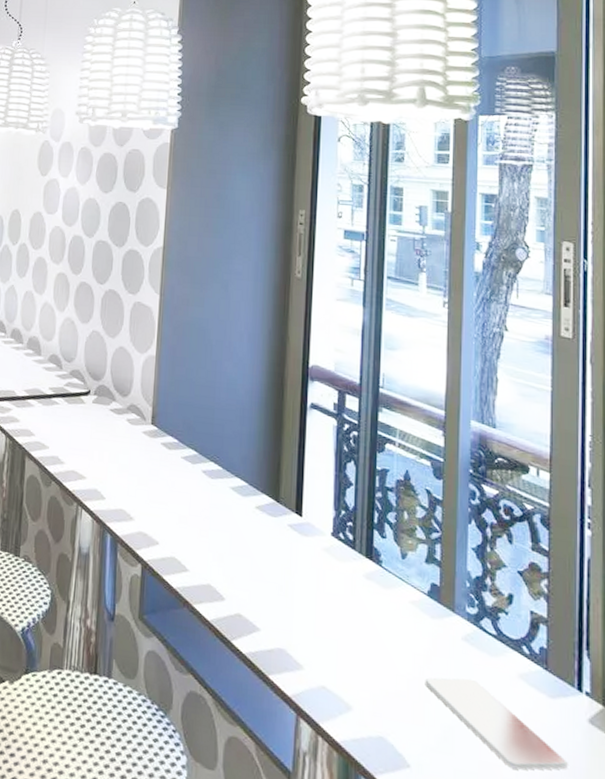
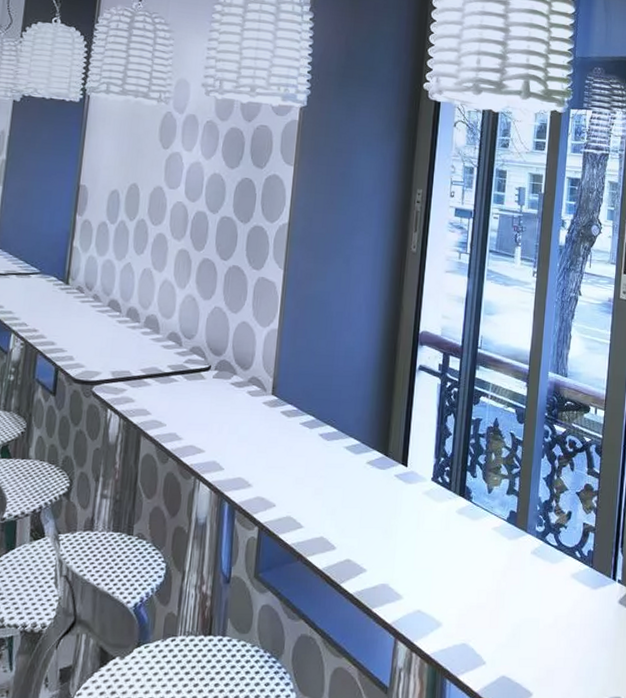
smartphone: present [425,677,568,770] -> none [500,584,602,649]

